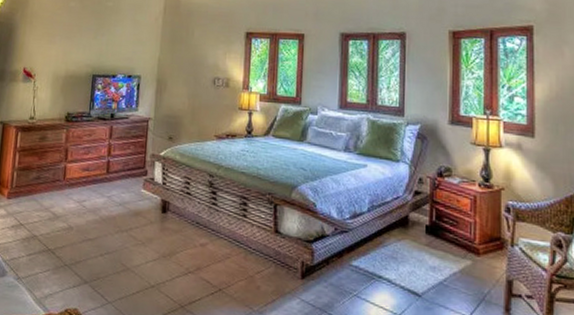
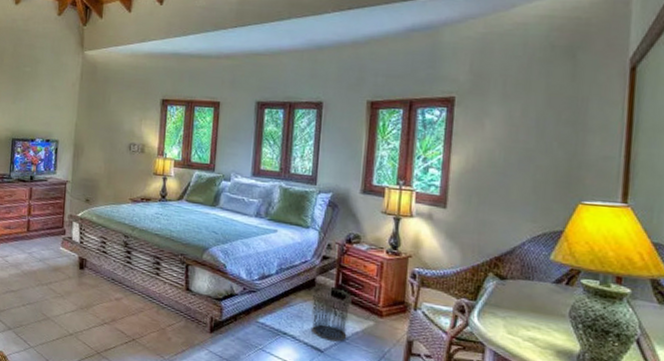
waste bin: none [404,223,447,284] -> present [310,286,352,342]

